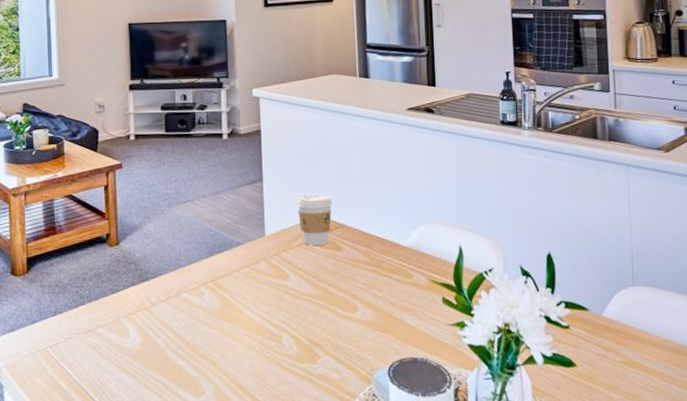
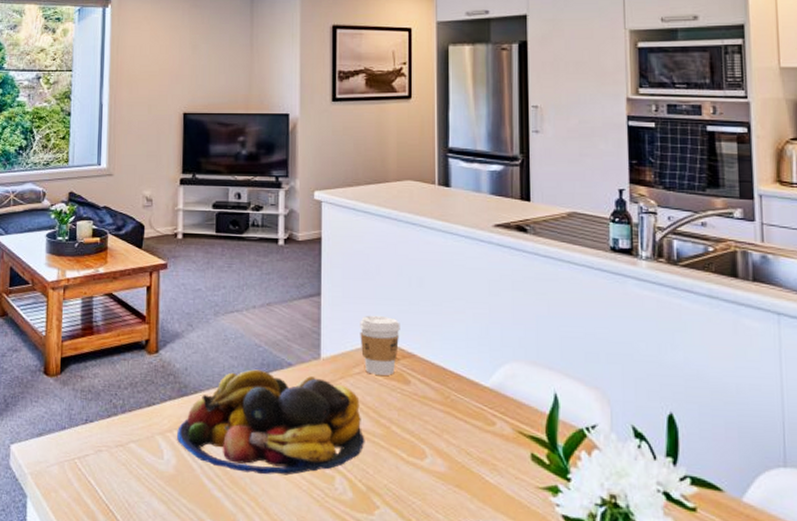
fruit bowl: none [141,251,307,342] -> present [177,369,365,476]

